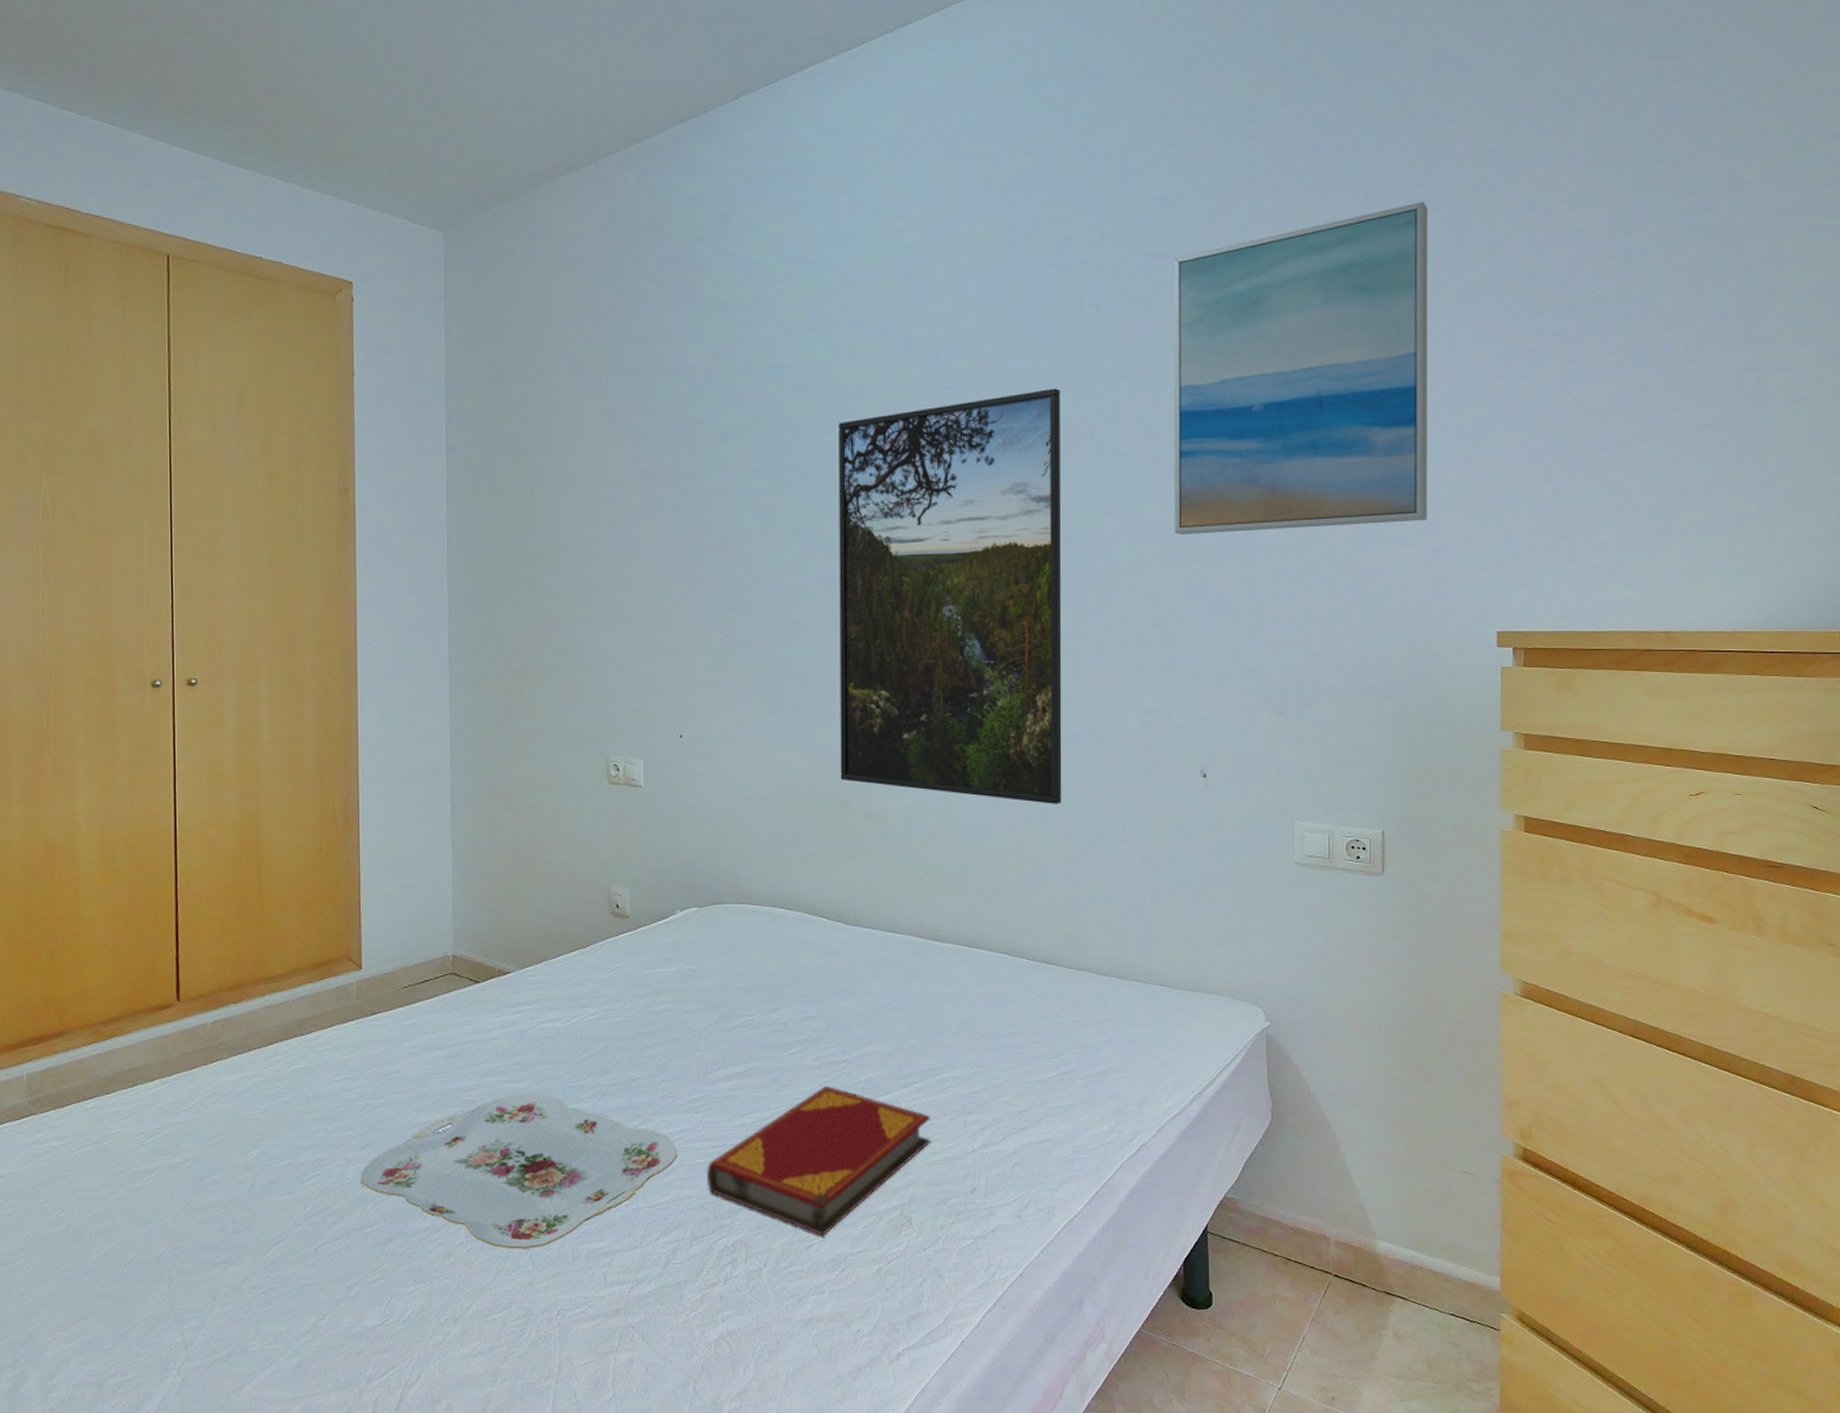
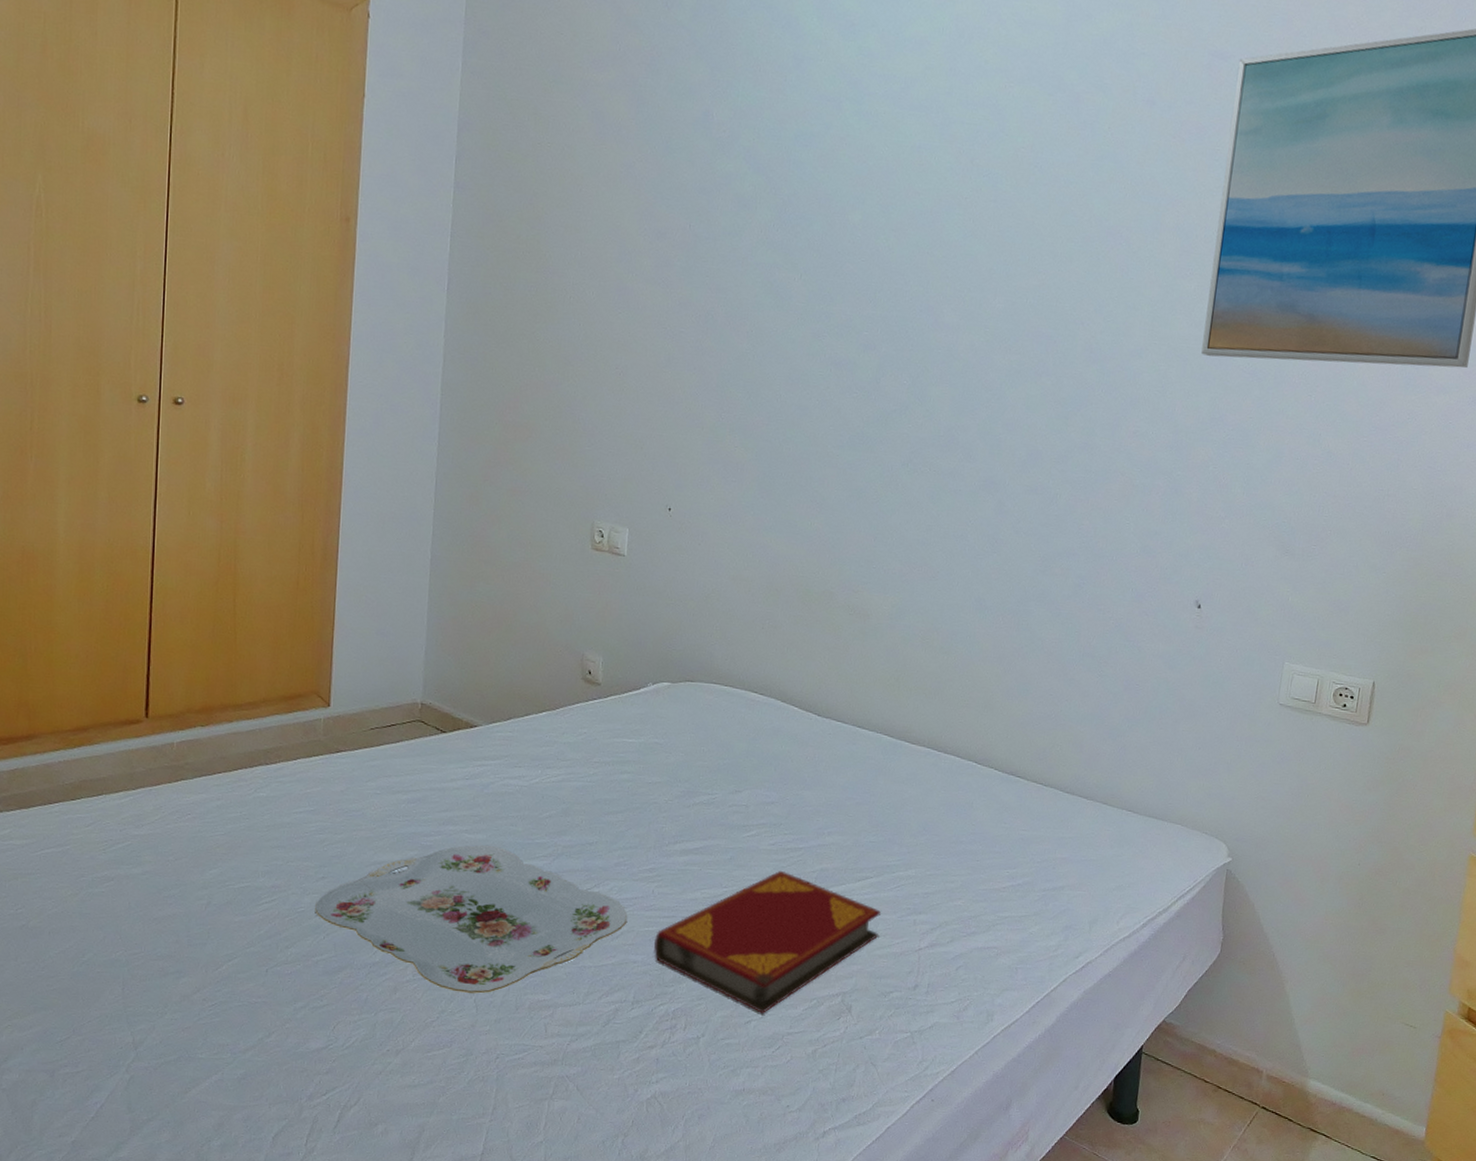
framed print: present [839,388,1062,804] -> none [827,186,1101,619]

